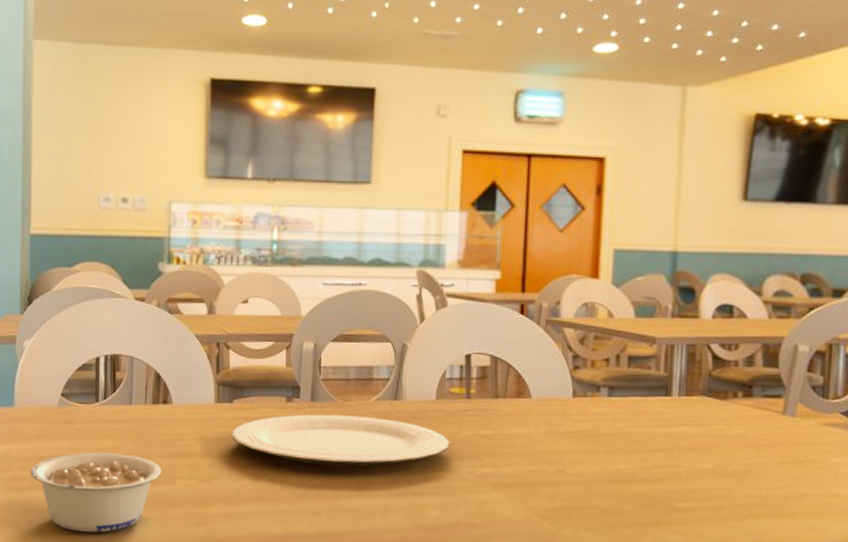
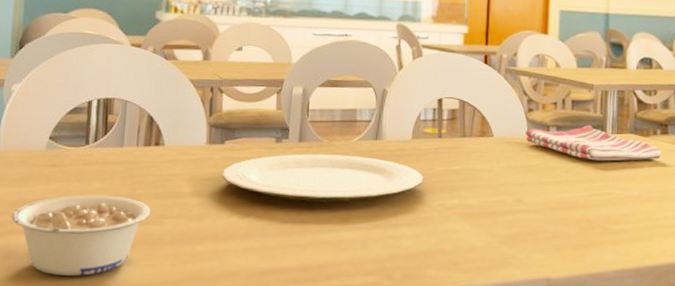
dish towel: none [570,385,744,428] -> present [525,125,662,161]

